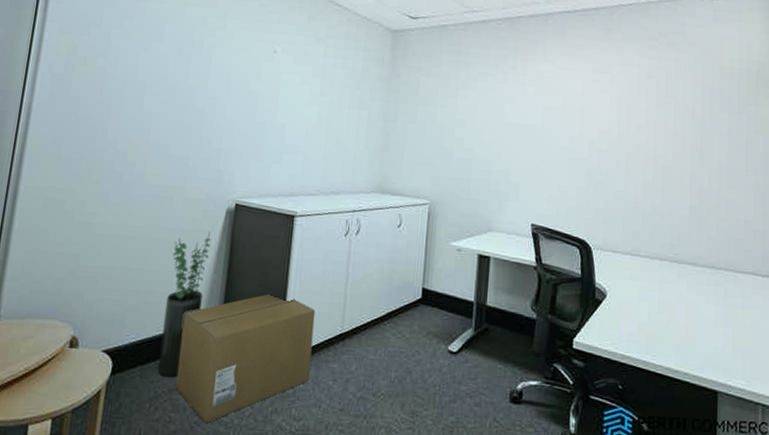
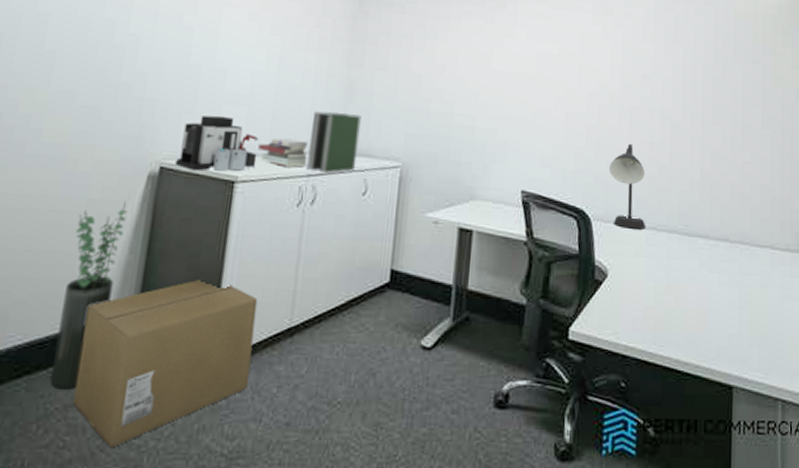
printer: none [247,162,313,208] -> present [174,115,259,172]
books: none [312,180,352,205] -> present [258,137,308,168]
binder: none [351,158,396,210] -> present [306,111,362,174]
desk lamp: none [607,184,640,257] -> present [609,143,646,230]

